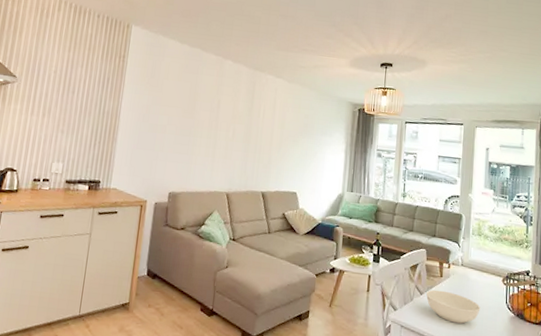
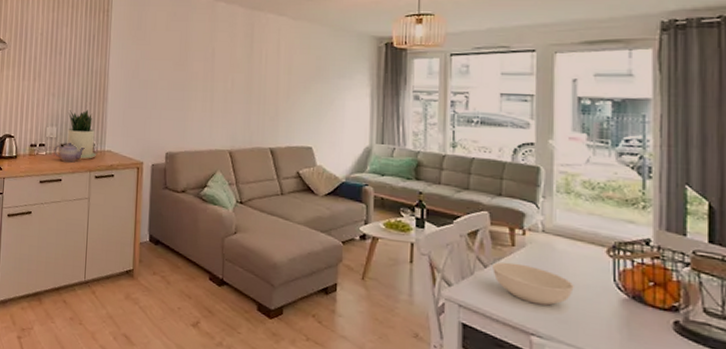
teapot: none [58,178,90,199] -> present [54,142,85,163]
planter: none [72,147,102,197] -> present [67,110,96,160]

